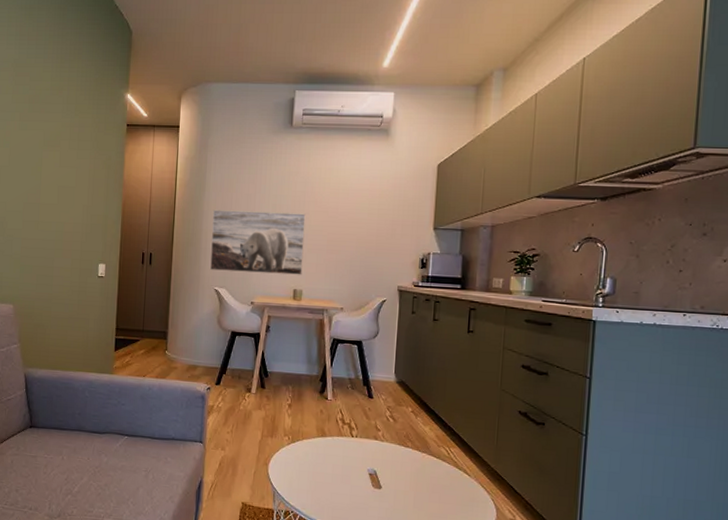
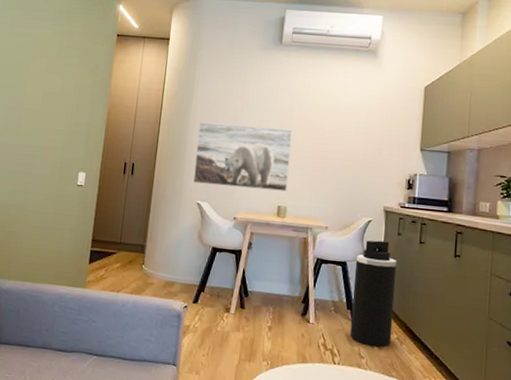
trash can: none [366,319,412,421] -> present [349,240,397,348]

